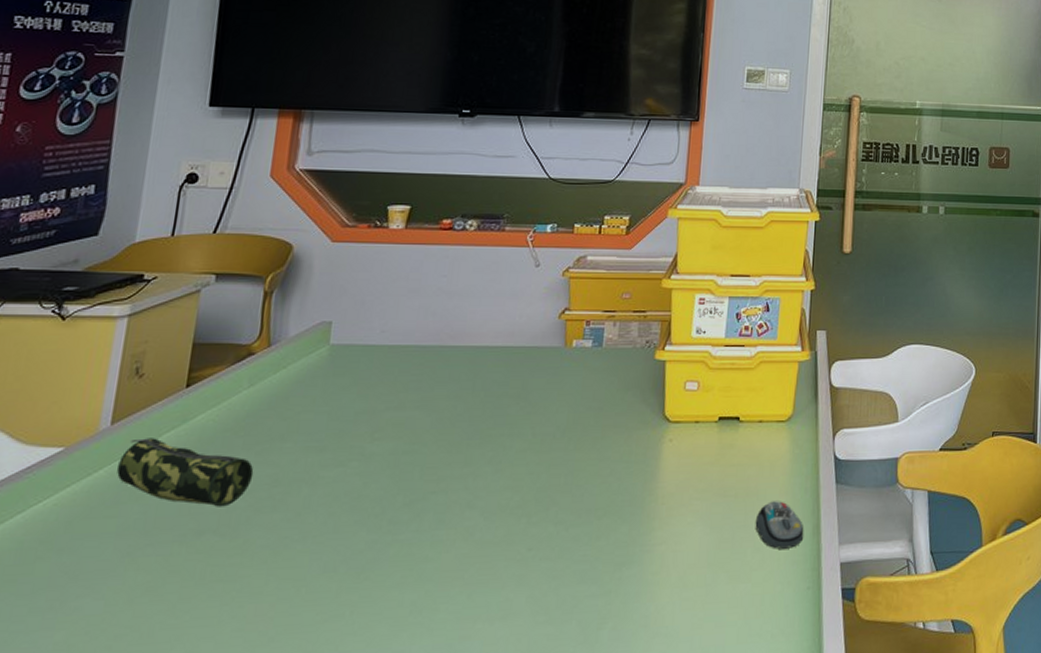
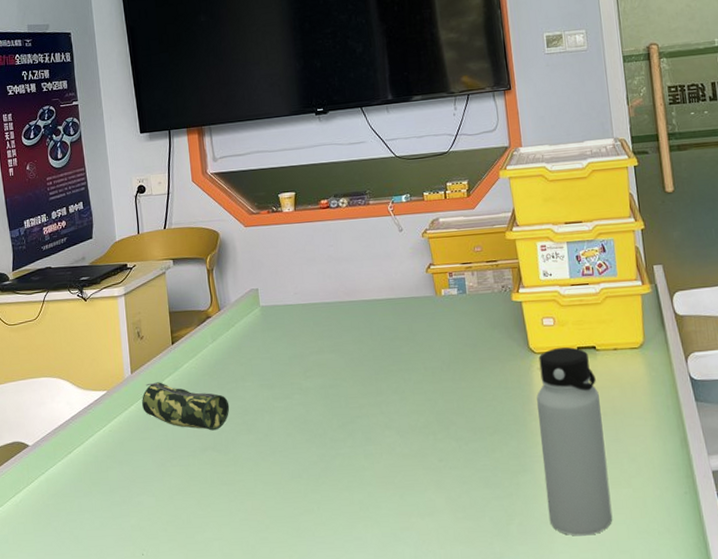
water bottle: none [649,416,734,642] -> present [536,346,613,536]
computer mouse: present [755,501,804,549] -> none [626,418,674,459]

